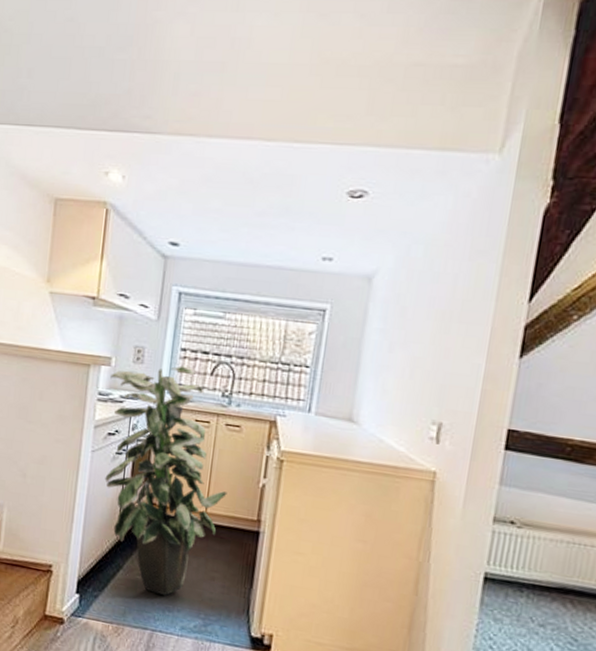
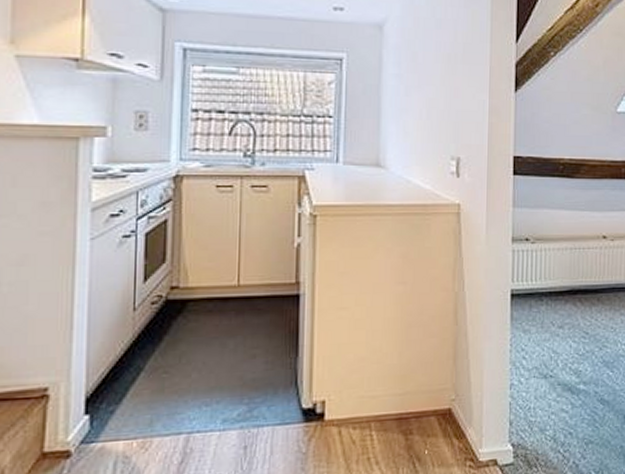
indoor plant: present [104,365,227,596] -> none [107,128,260,390]

